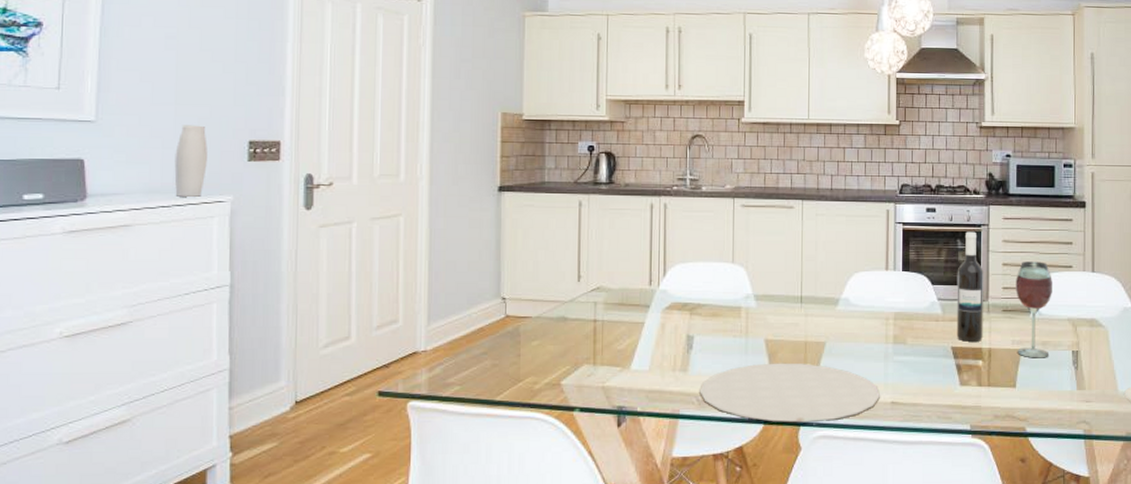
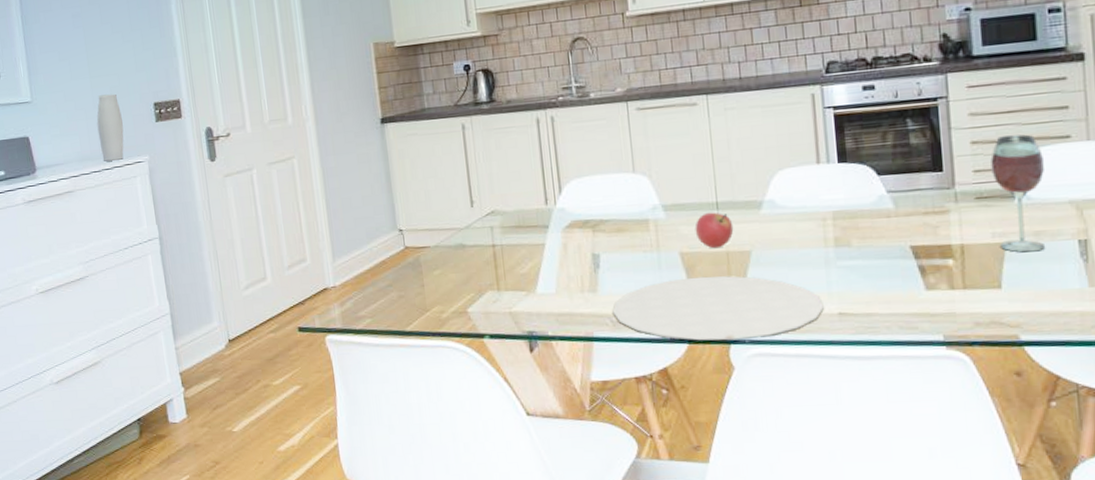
fruit: none [780,305,813,338] -> present [694,212,734,249]
wine bottle: present [956,231,983,342] -> none [909,107,952,239]

